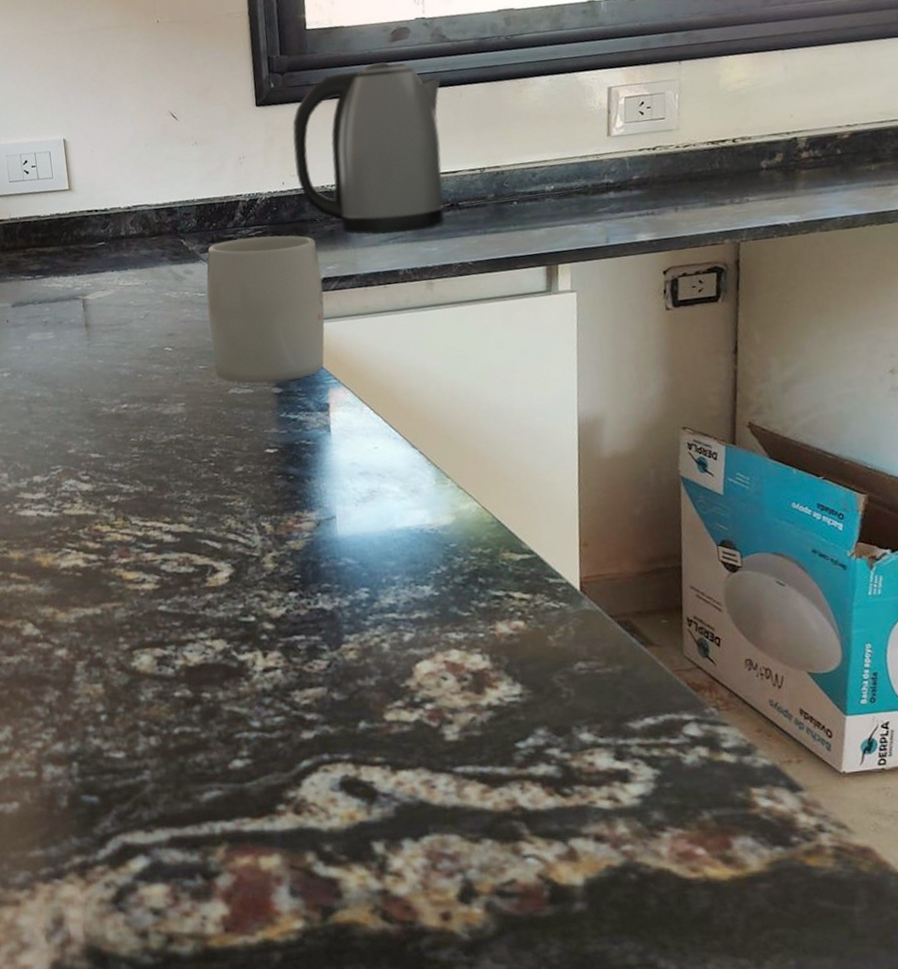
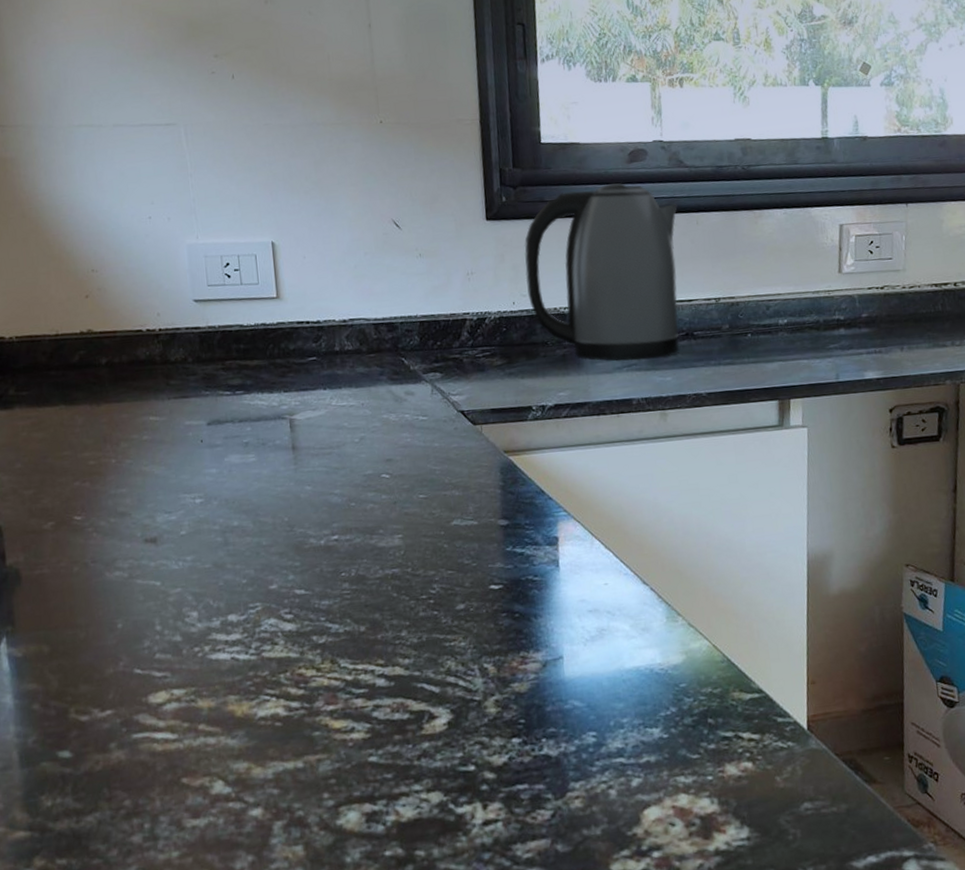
mug: present [206,235,325,383] -> none [428,358,555,515]

